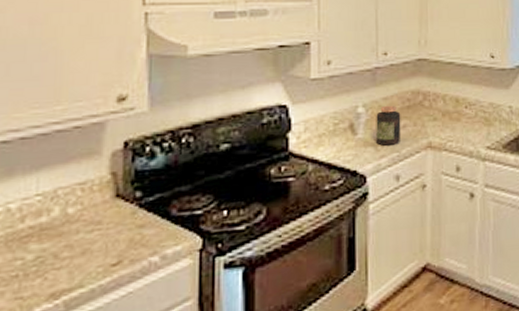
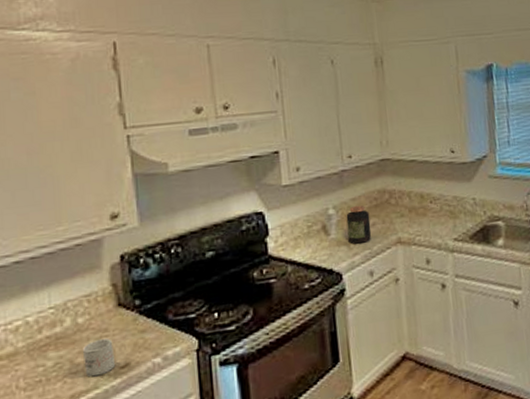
mug: none [70,231,107,274] -> present [83,338,116,377]

